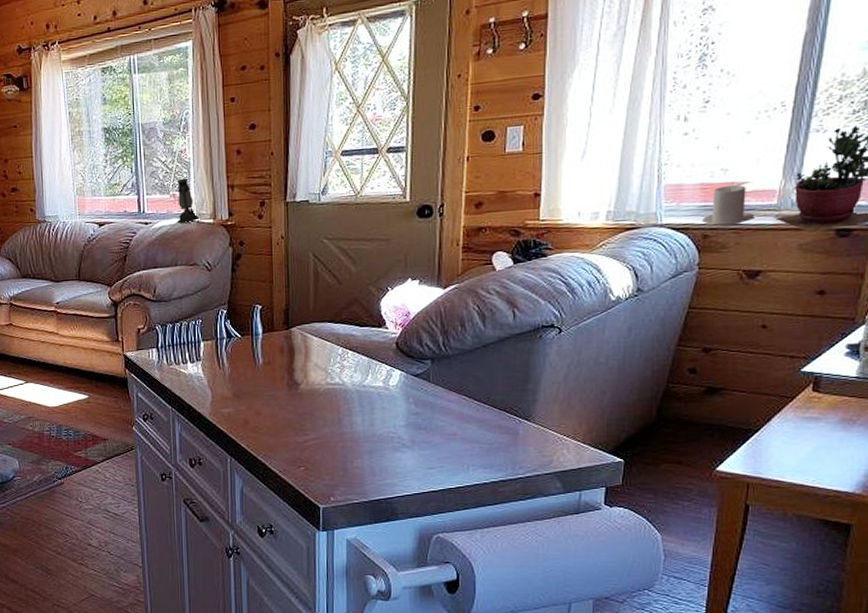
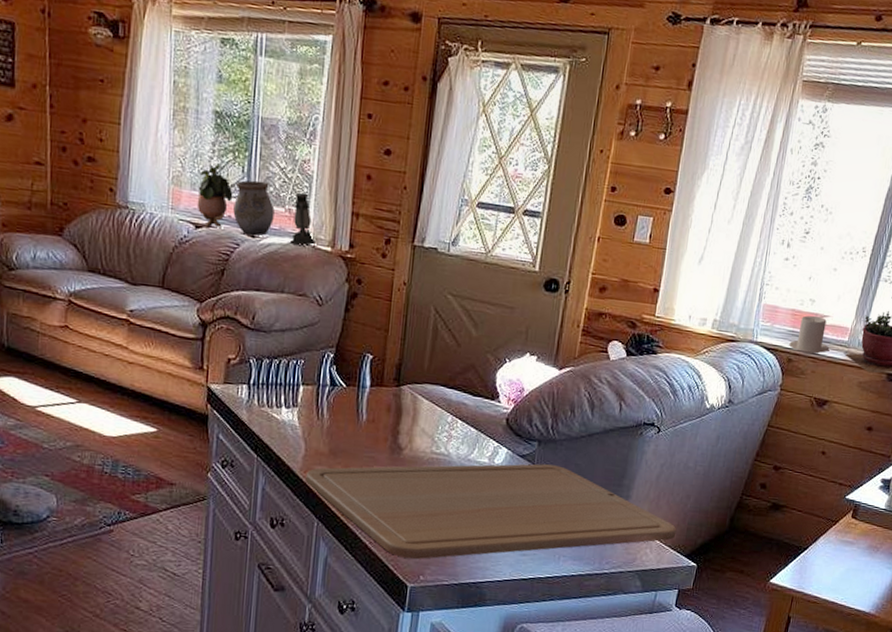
potted plant: none [97,170,126,225] -> present [197,163,233,229]
vase: none [127,176,162,224] -> present [233,180,275,237]
chopping board: none [215,379,595,482] -> present [305,463,677,559]

